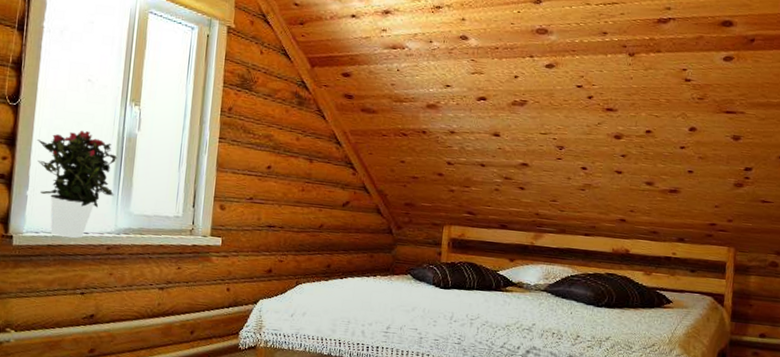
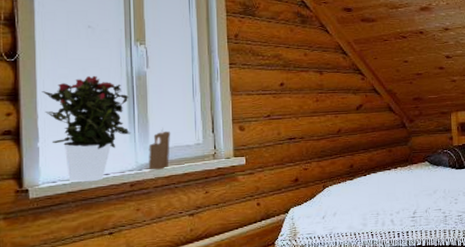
candle: none [127,193,153,238] -> present [149,127,171,170]

